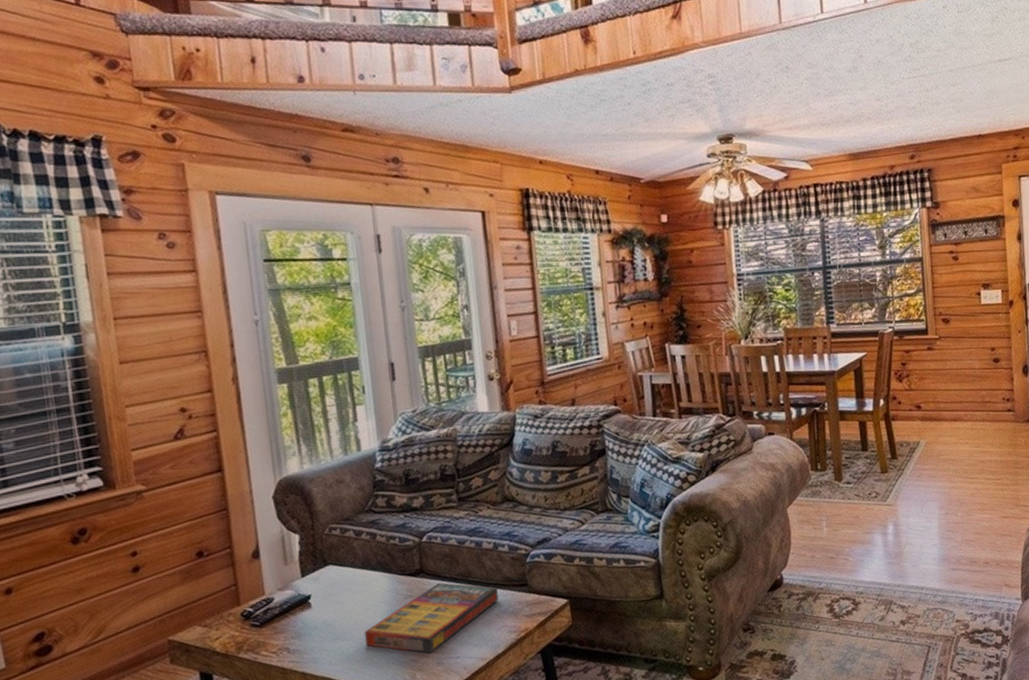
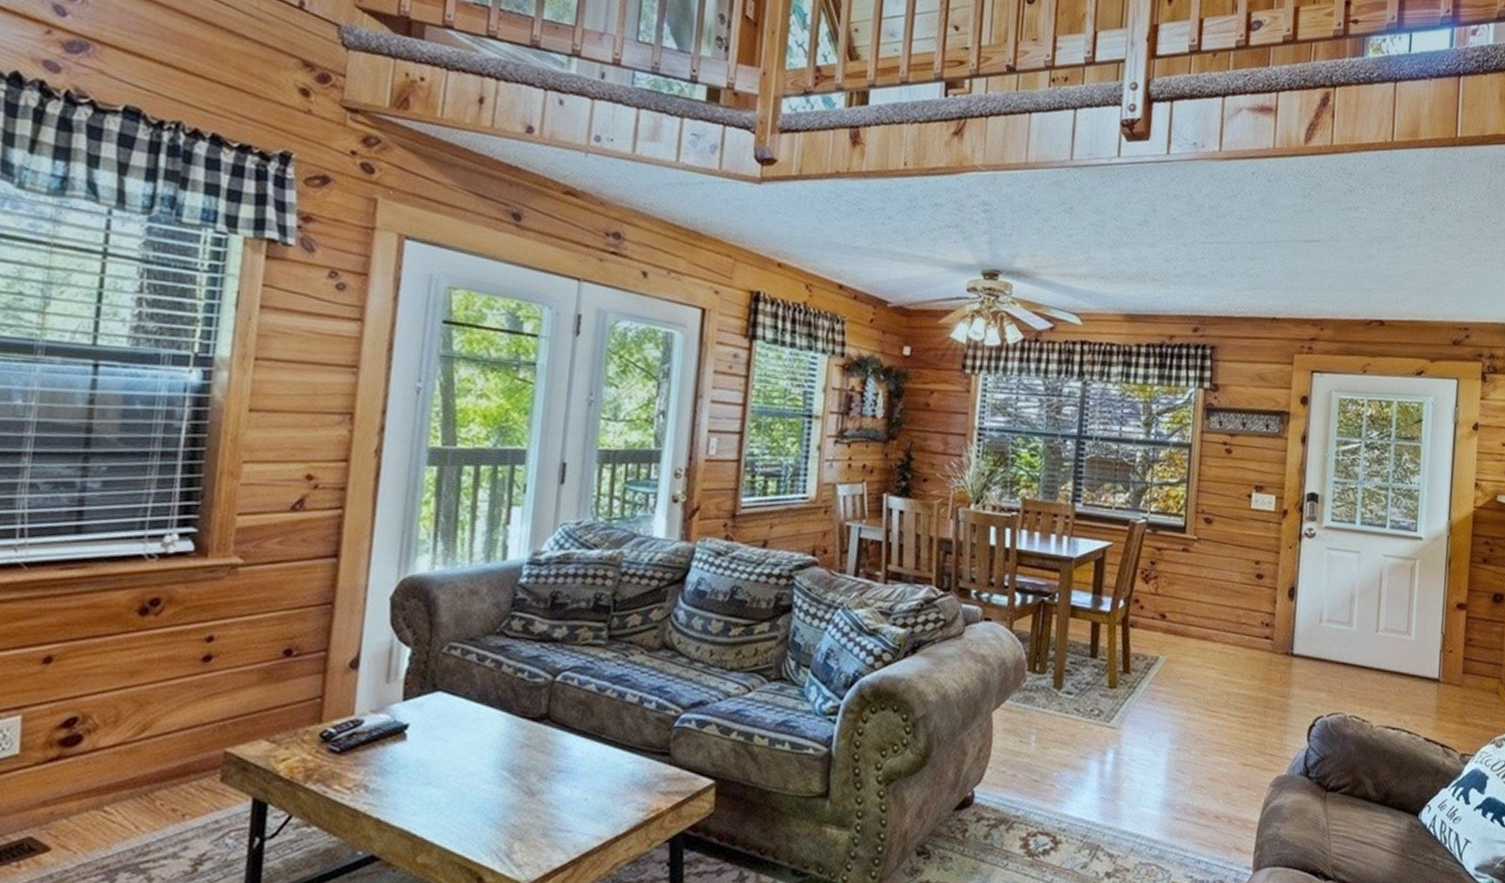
game compilation box: present [363,582,499,653] -> none [460,735,633,820]

